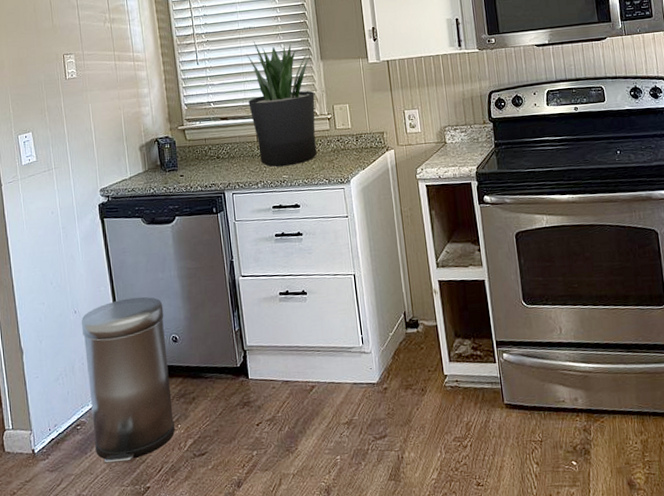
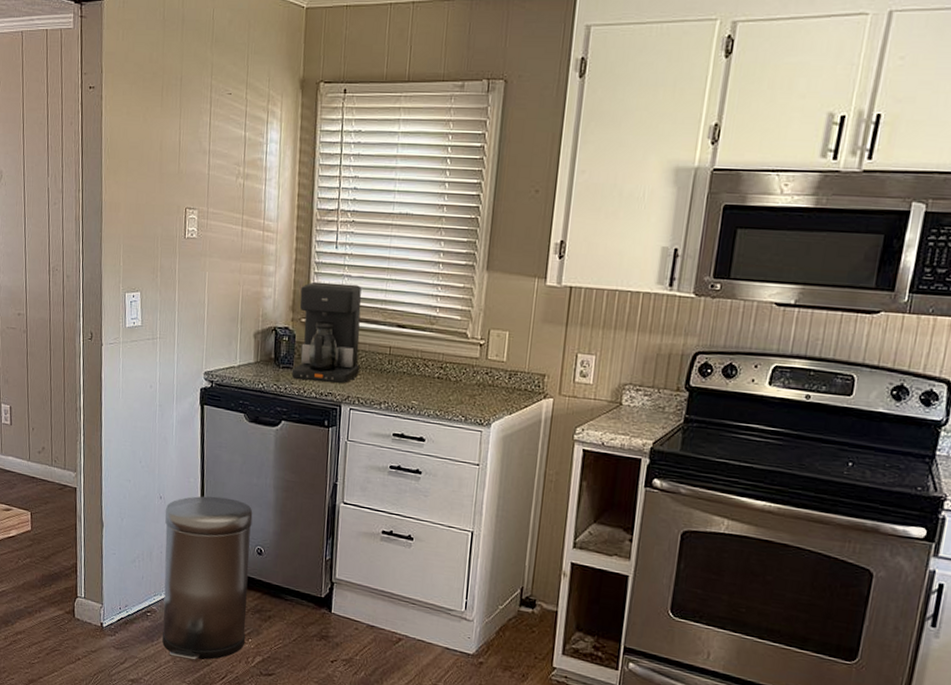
coffee maker: none [173,90,235,179] -> present [291,281,362,384]
planter: present [246,41,317,167] -> none [387,231,472,391]

